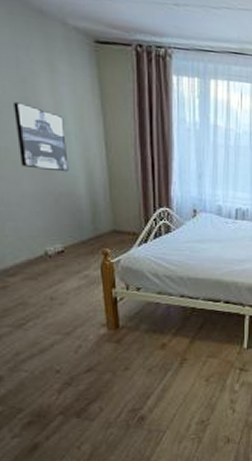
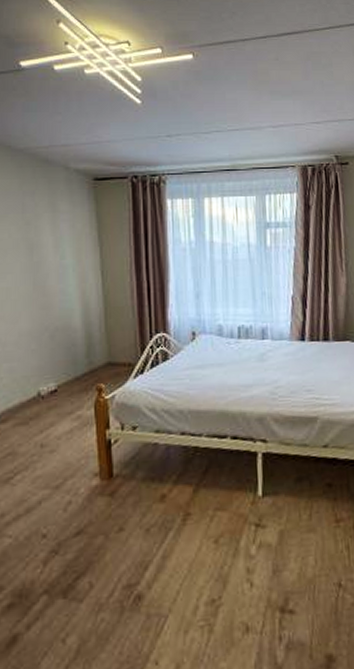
wall art: present [14,102,69,172] -> none [17,243,65,307]

